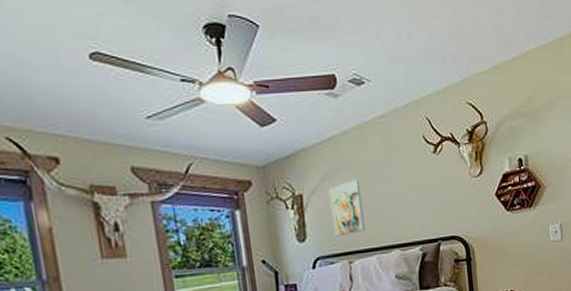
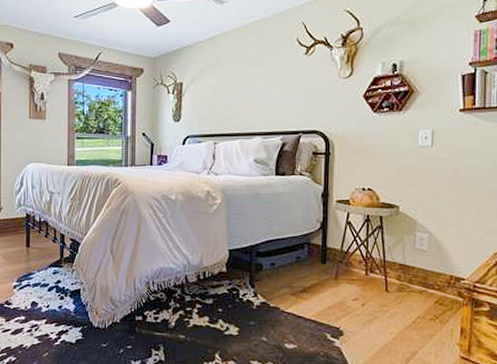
wall art: present [328,179,365,237] -> none [204,73,233,120]

